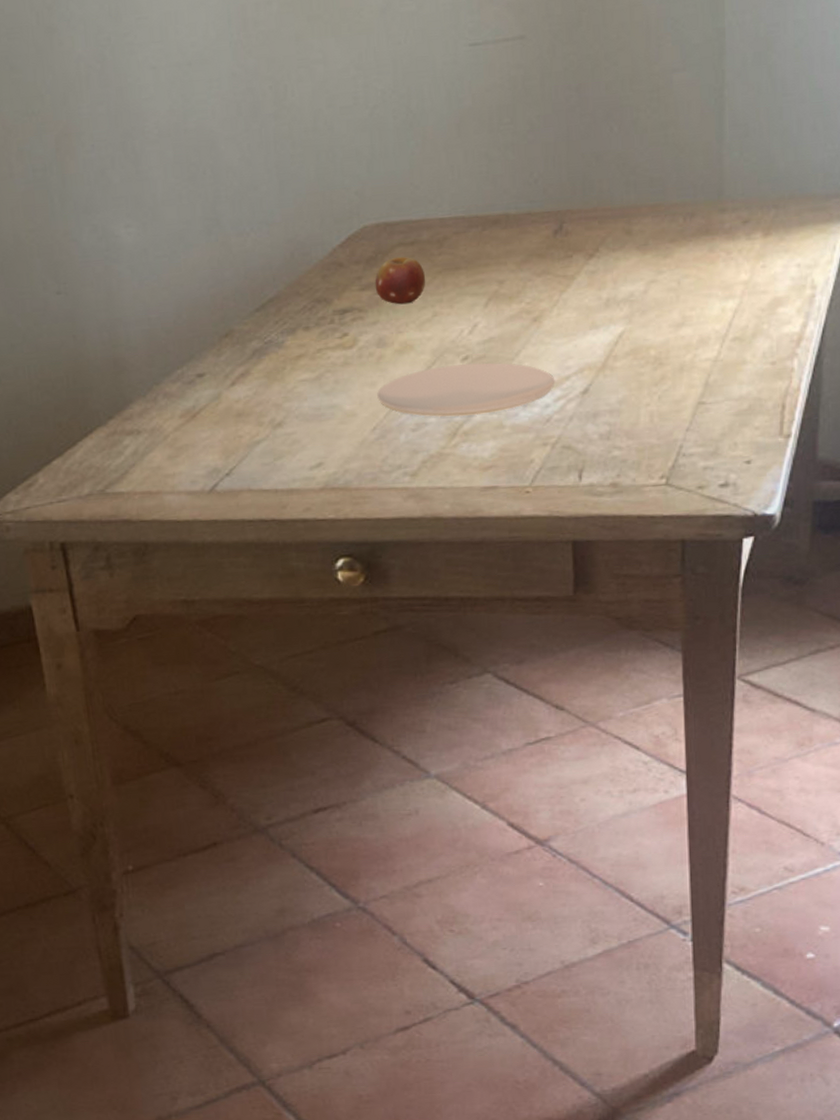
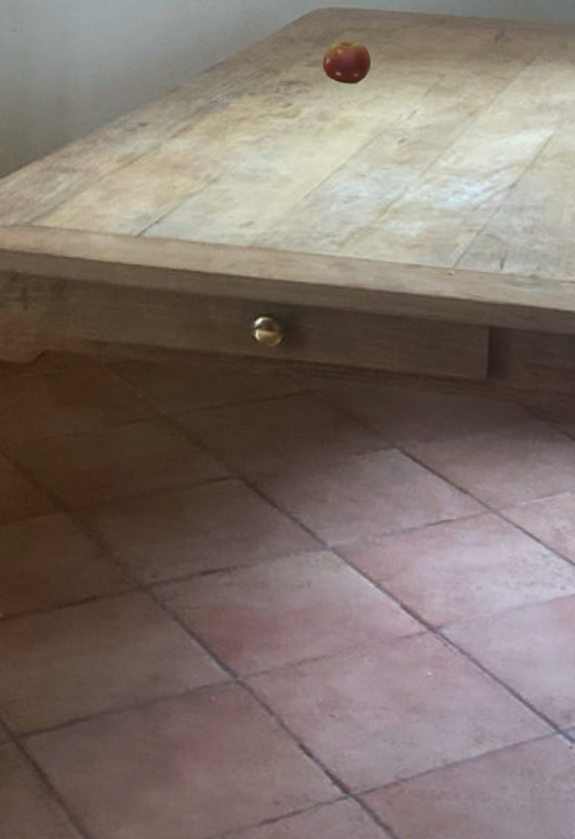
plate: present [377,362,555,417] -> none [313,145,485,195]

